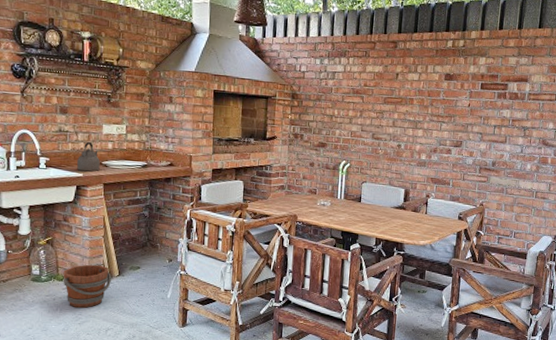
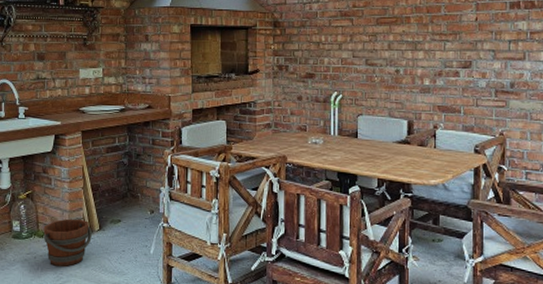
kettle: present [77,142,100,172] -> none [55,88,78,119]

